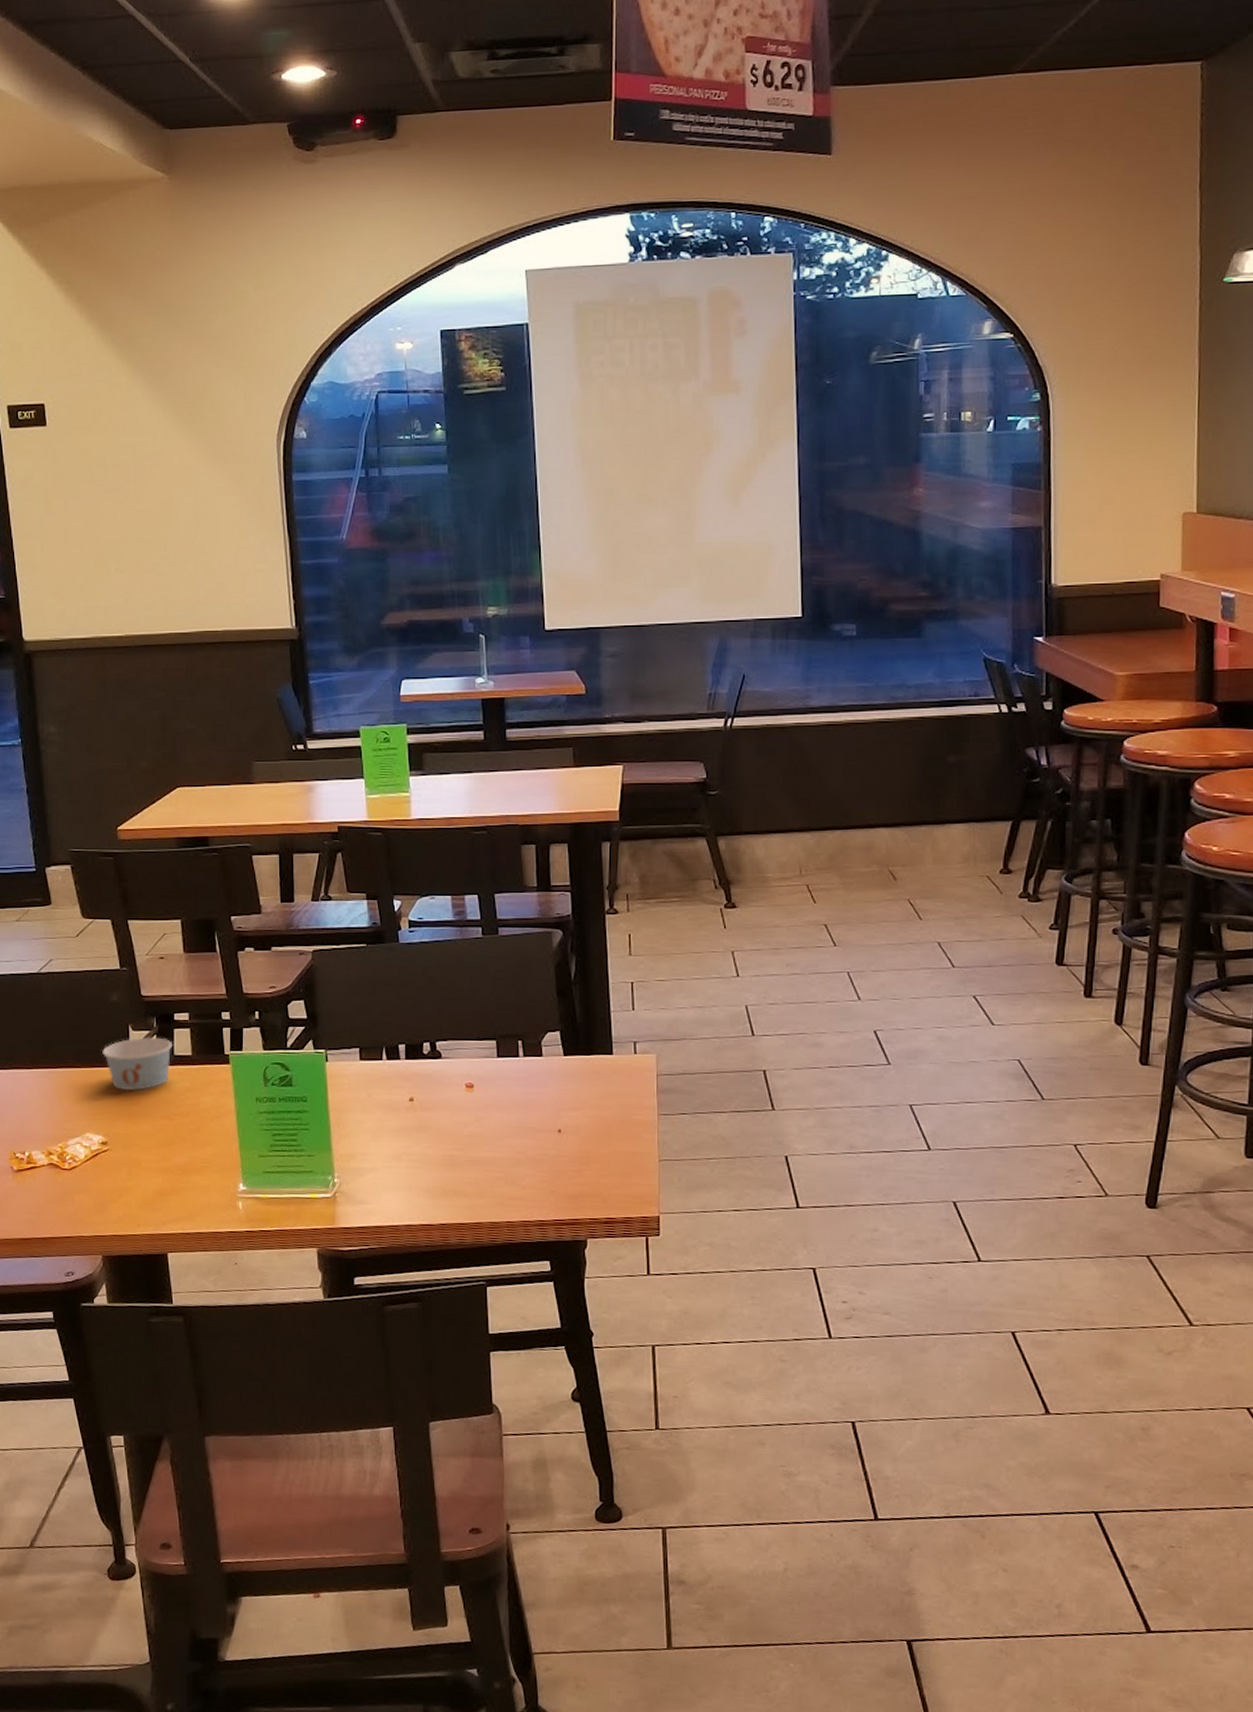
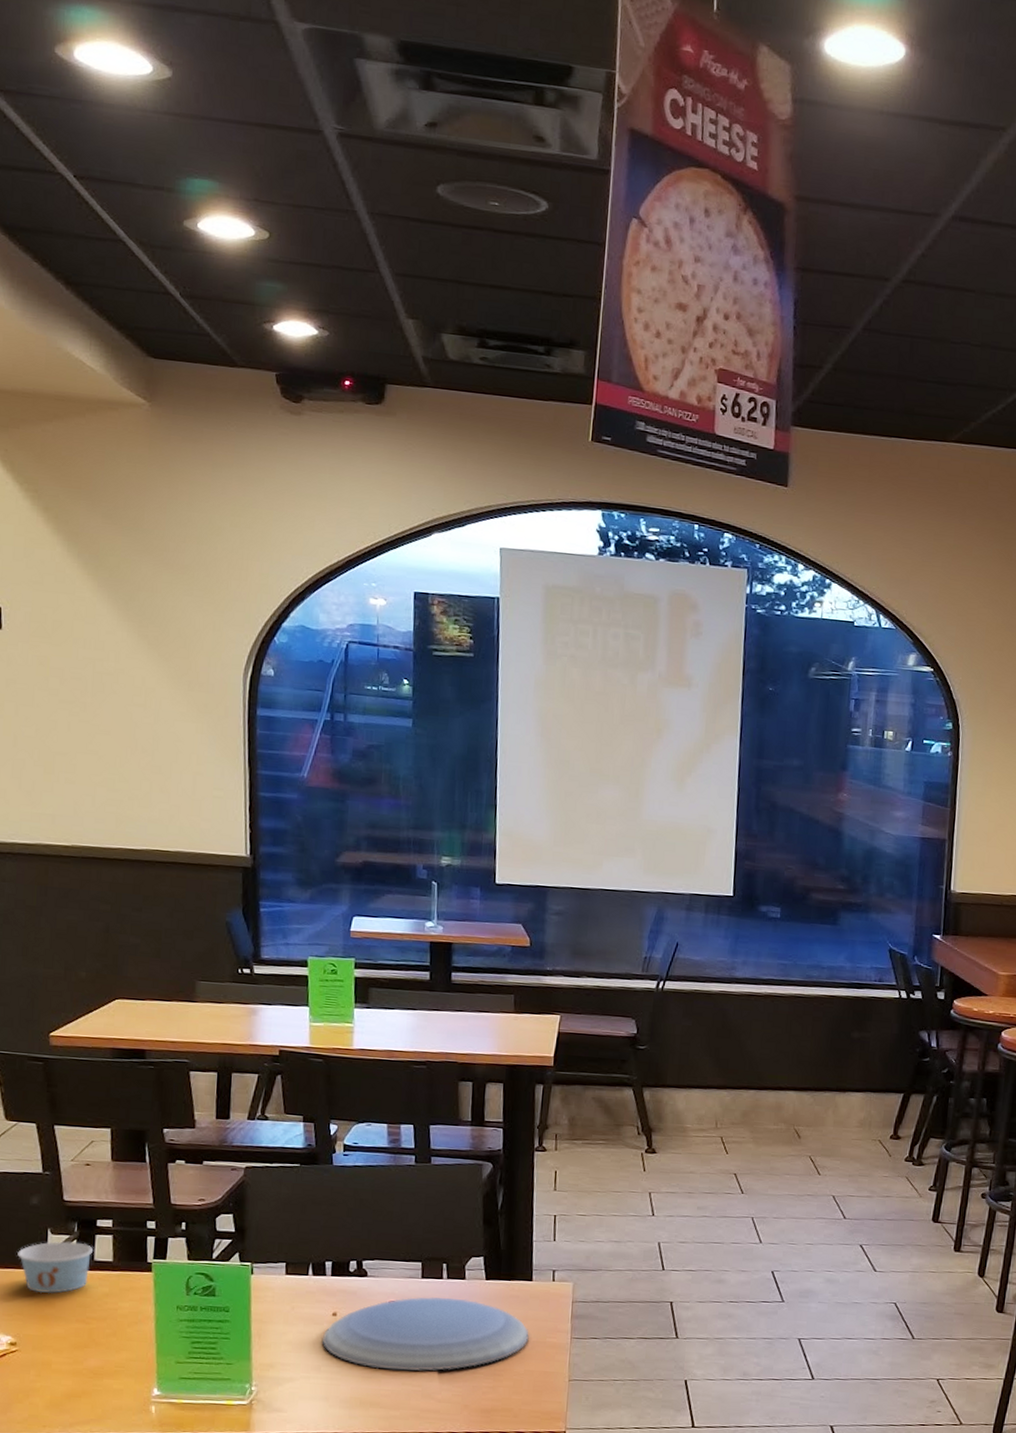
plate: none [400,1077,613,1156] -> present [322,1297,529,1371]

